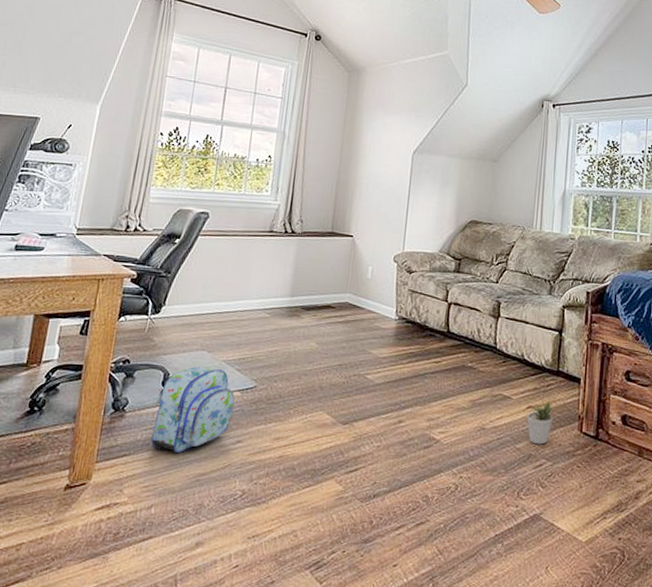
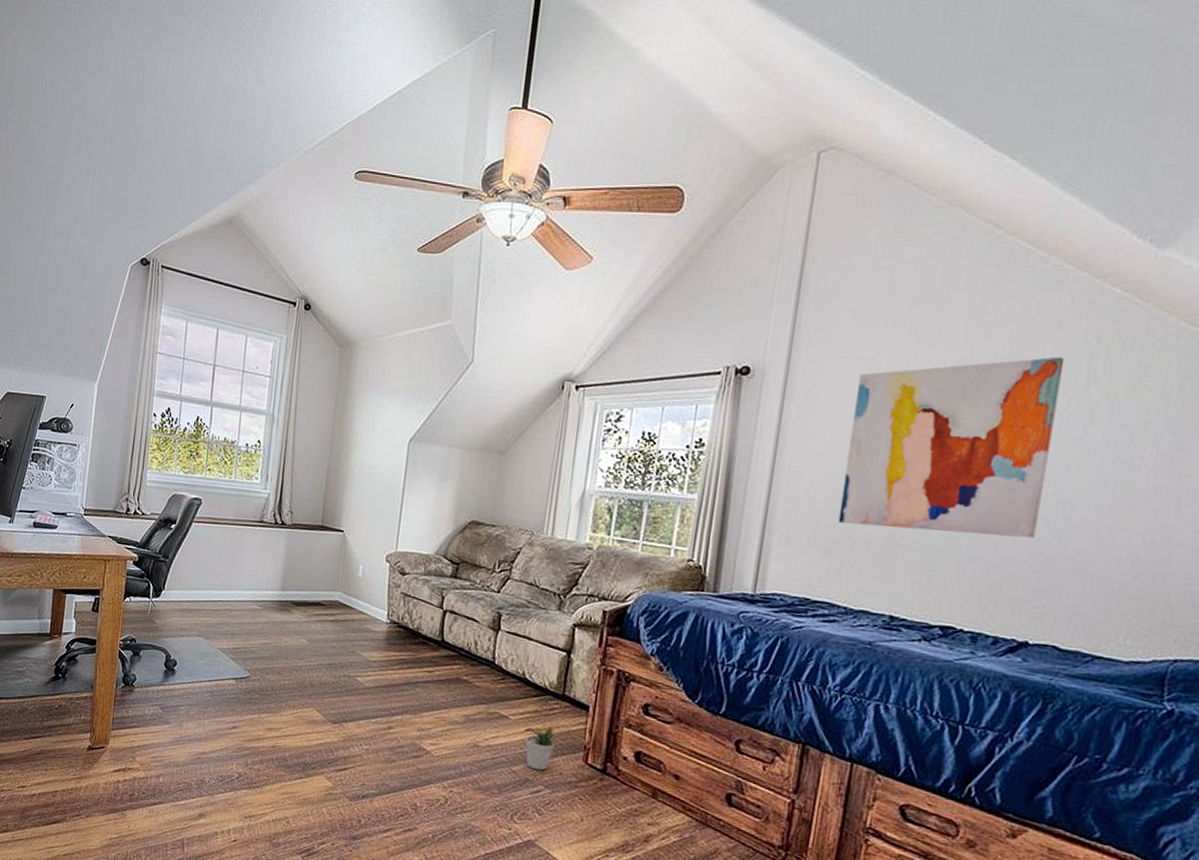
backpack: present [150,366,235,453] -> none [156,651,230,731]

